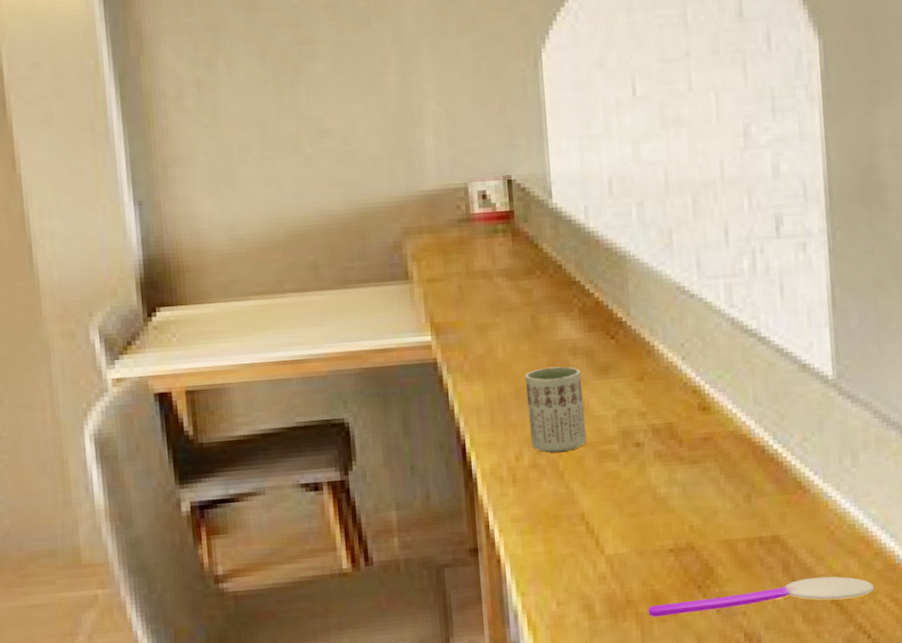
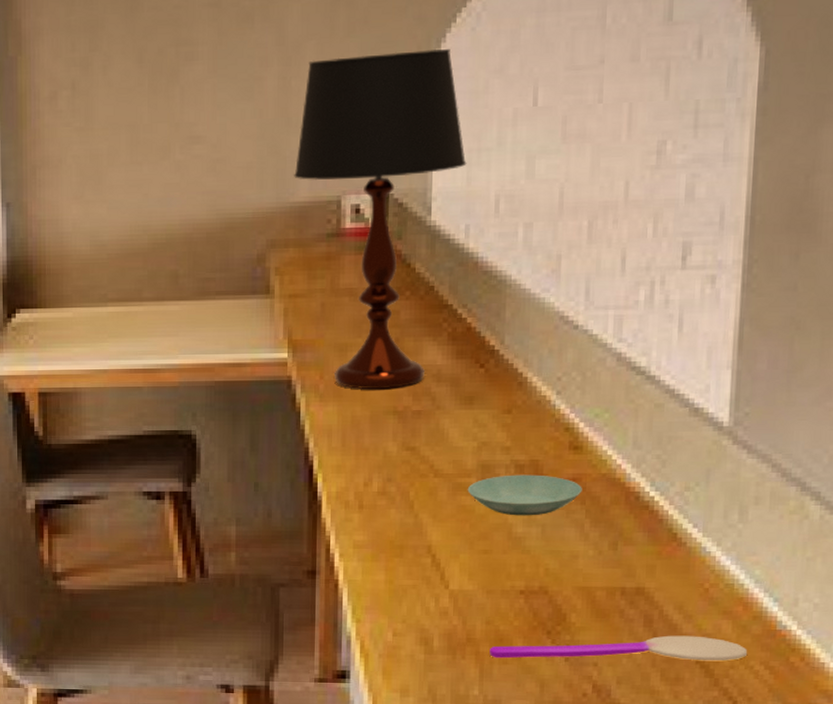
table lamp: none [421,45,580,367] -> present [294,49,467,389]
cup: present [525,366,587,453] -> none [382,393,443,481]
saucer: none [611,436,715,478] -> present [467,474,582,516]

